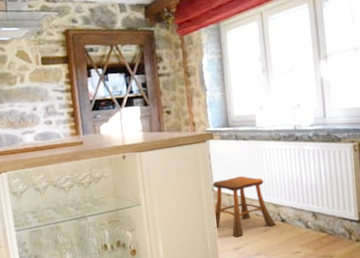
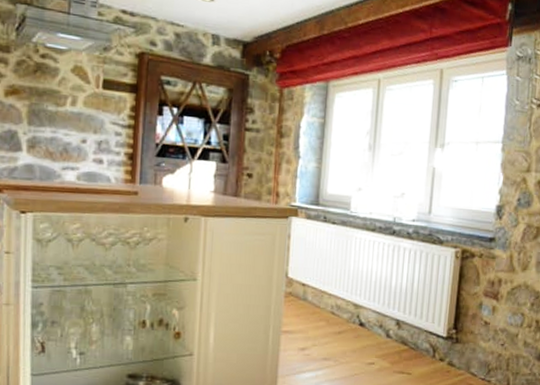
stool: present [212,176,276,237] -> none [281,264,353,335]

